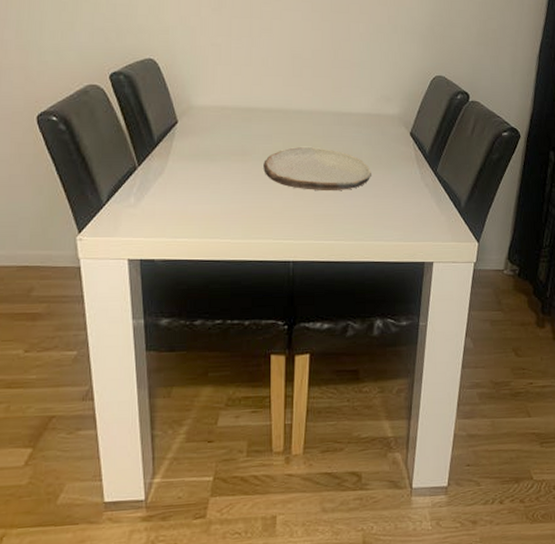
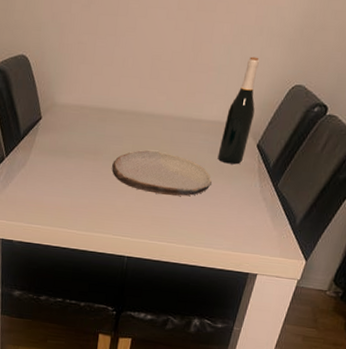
wine bottle: none [373,52,402,154] -> present [217,56,259,165]

